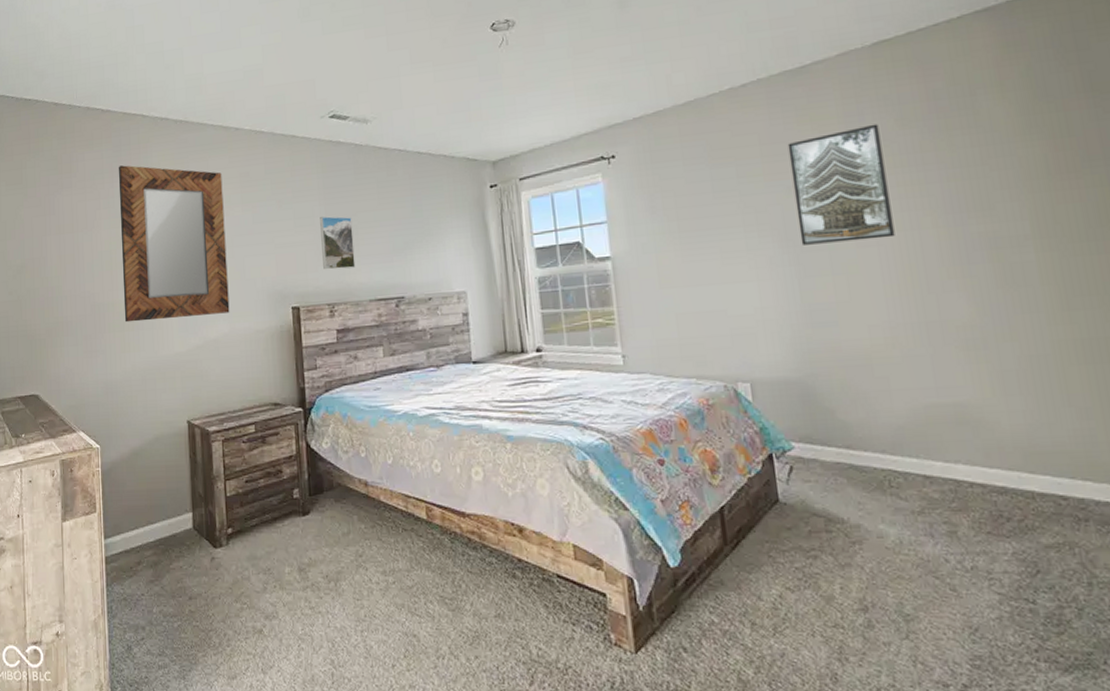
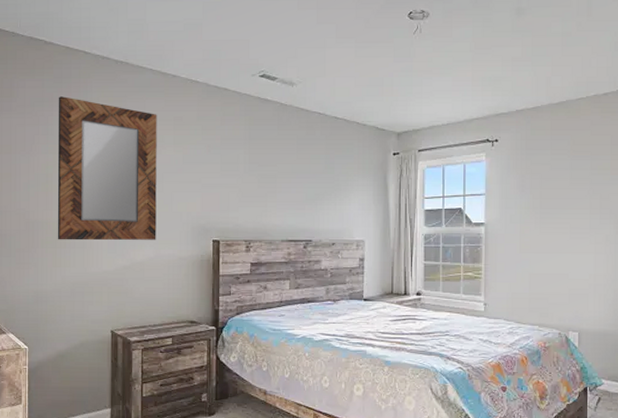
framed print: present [320,216,356,270] -> none [243,164,272,211]

